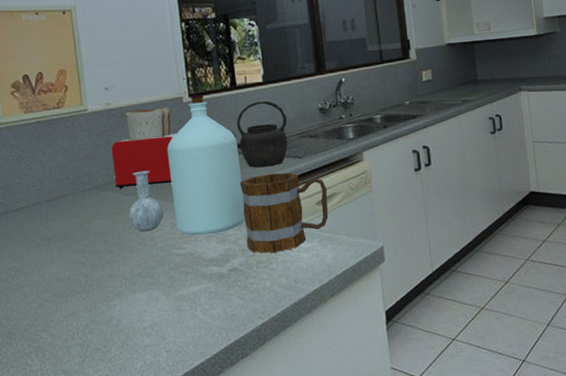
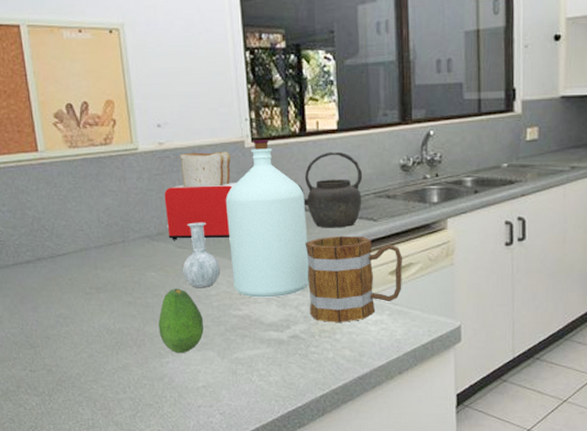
fruit: none [106,233,149,296] -> present [158,288,204,354]

